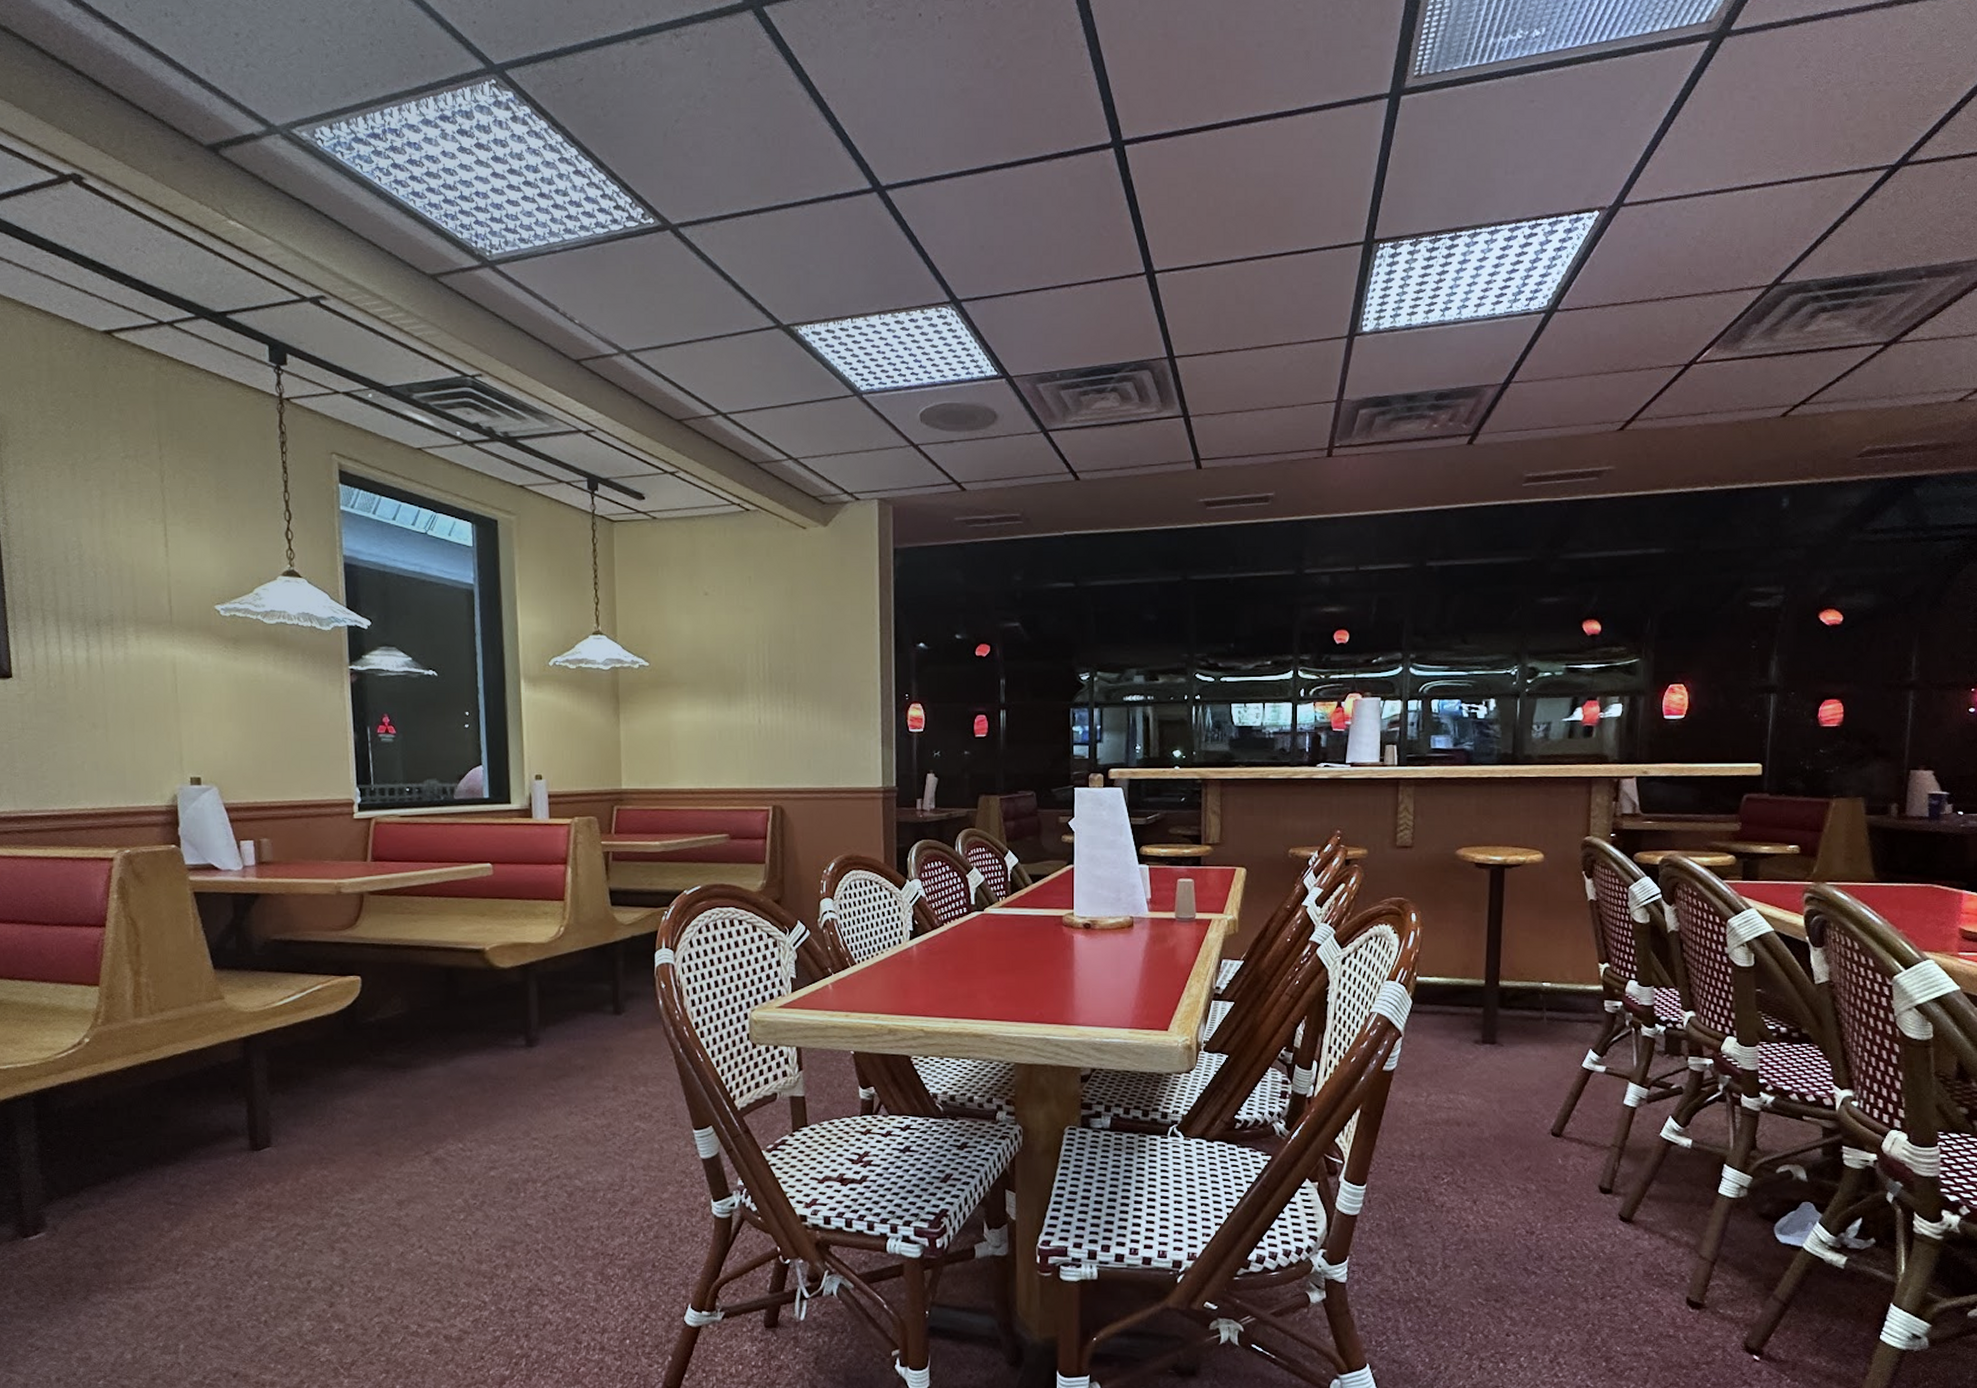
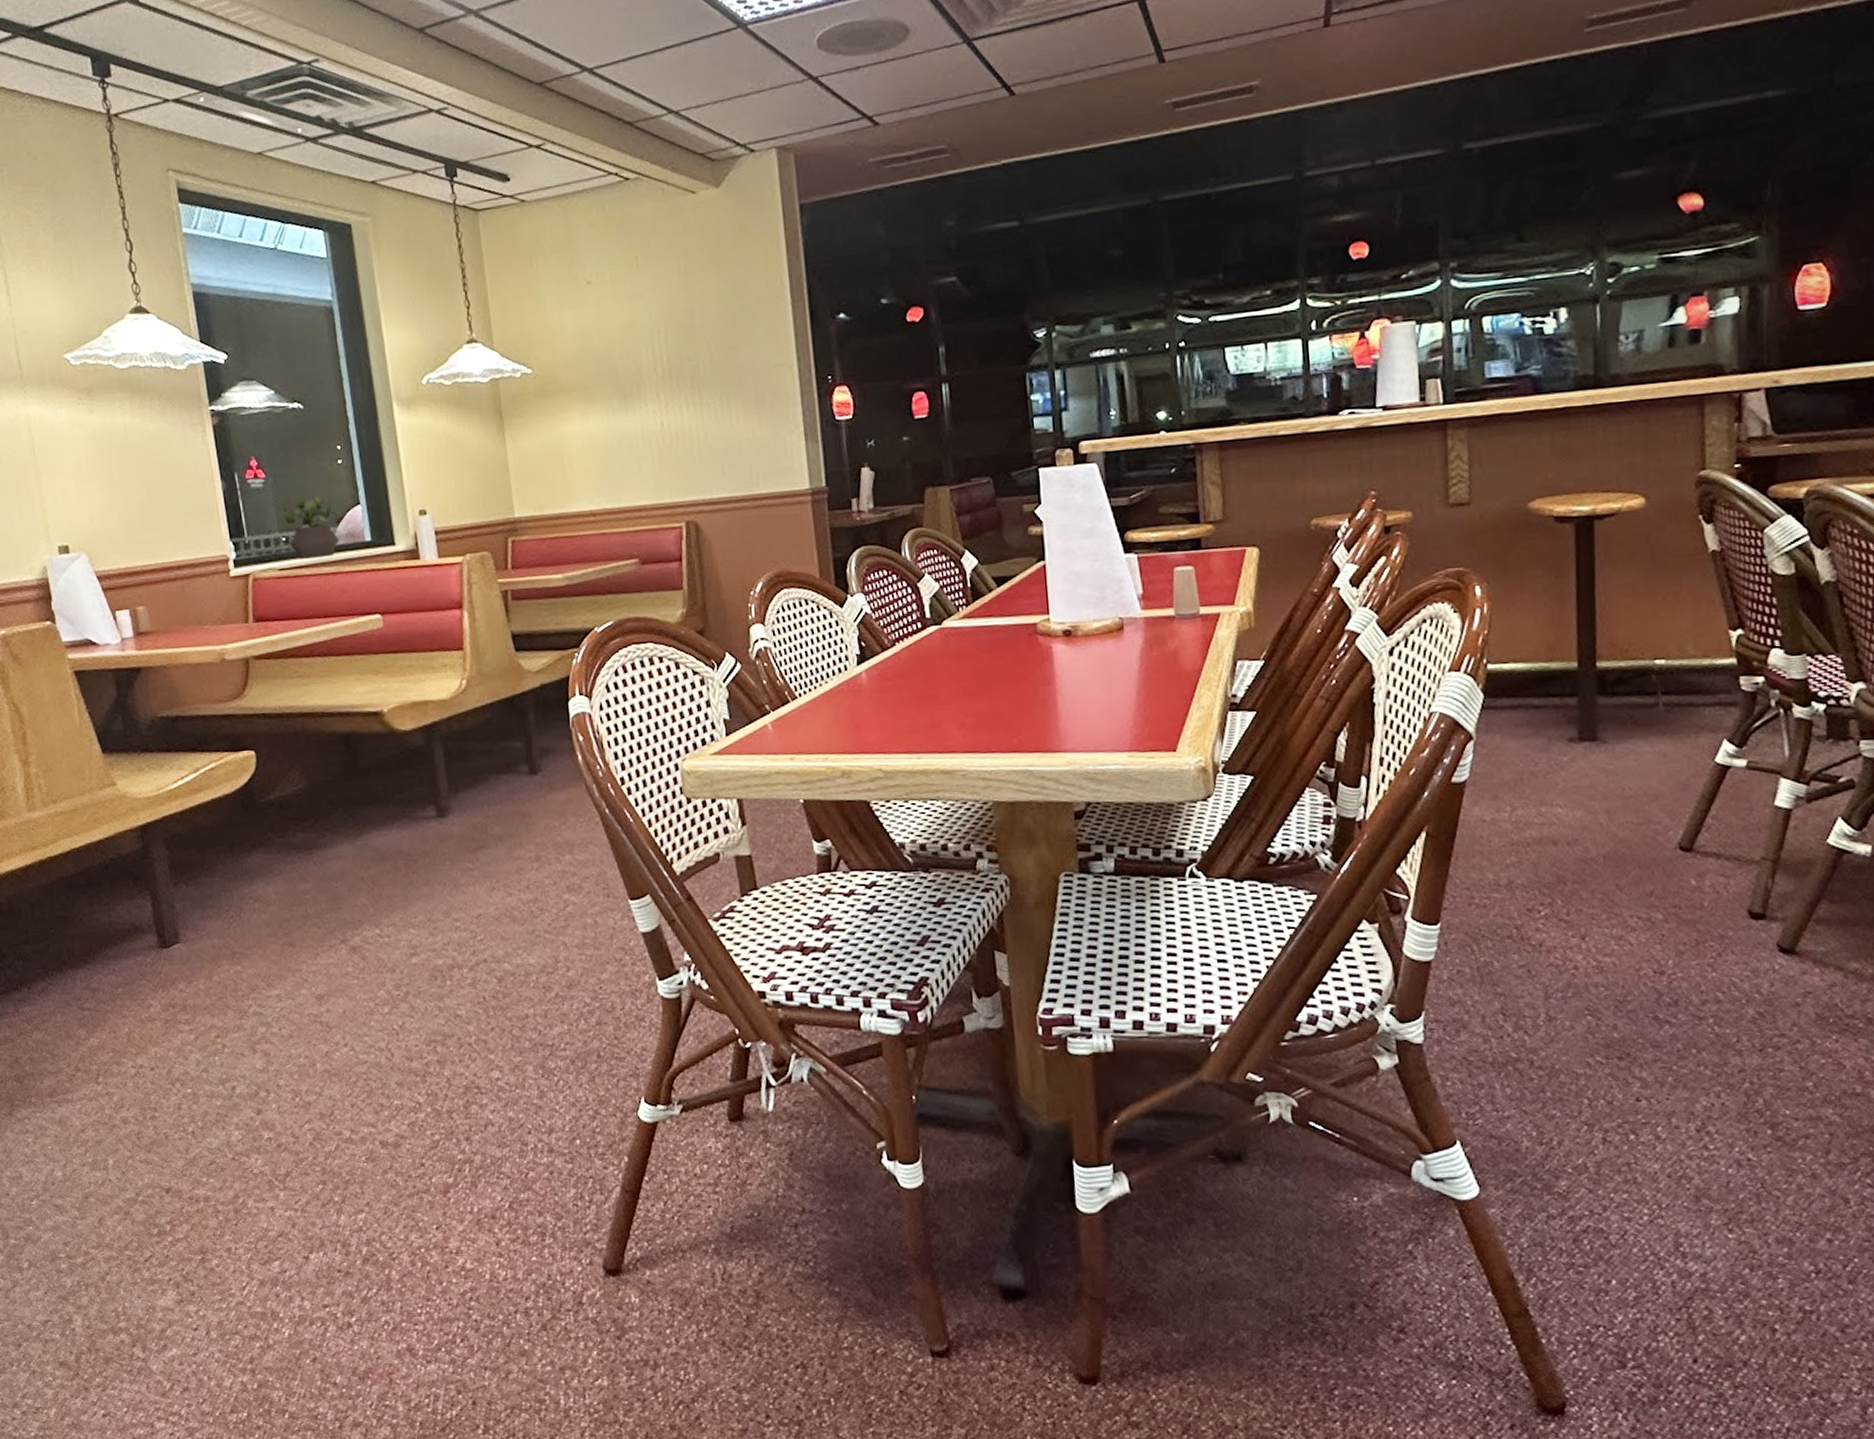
potted plant: none [410,754,463,809] -> present [283,496,341,559]

